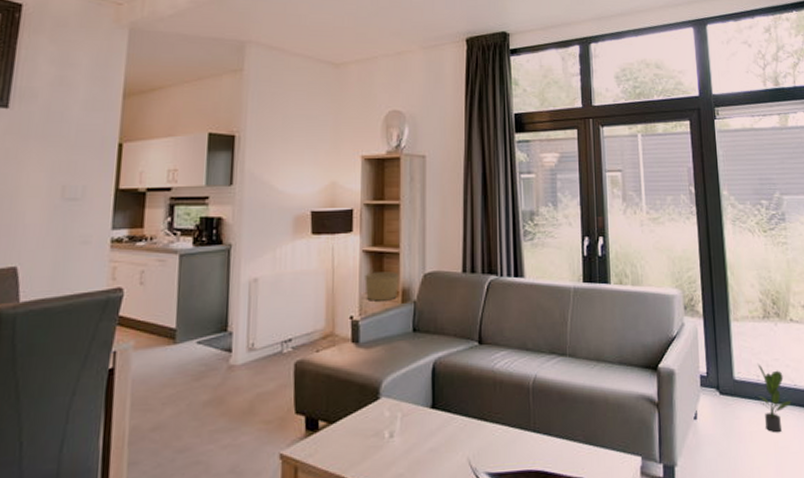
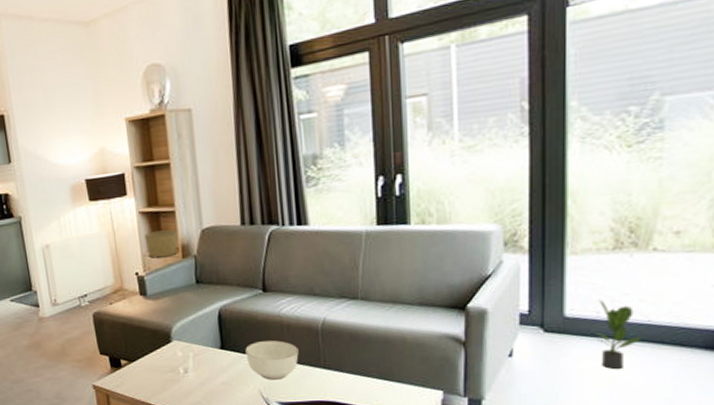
bowl: none [457,398,510,446] -> present [245,340,299,380]

